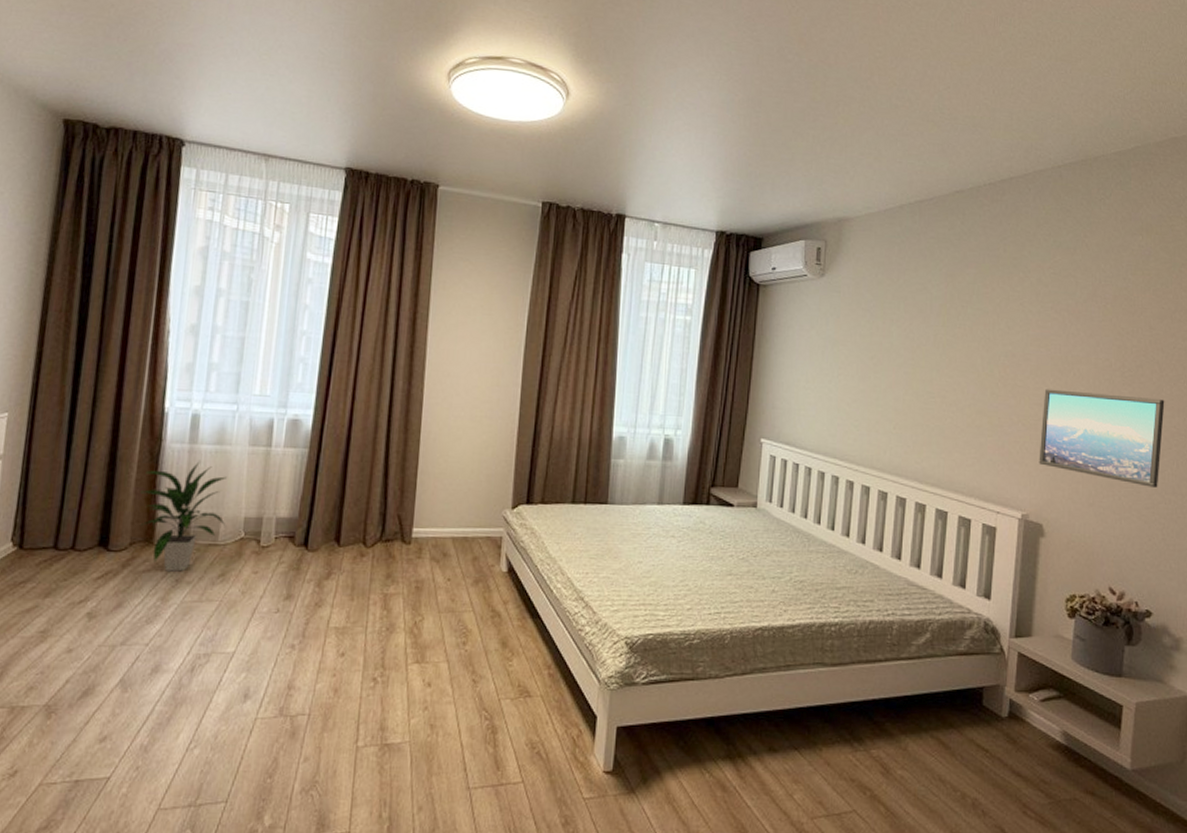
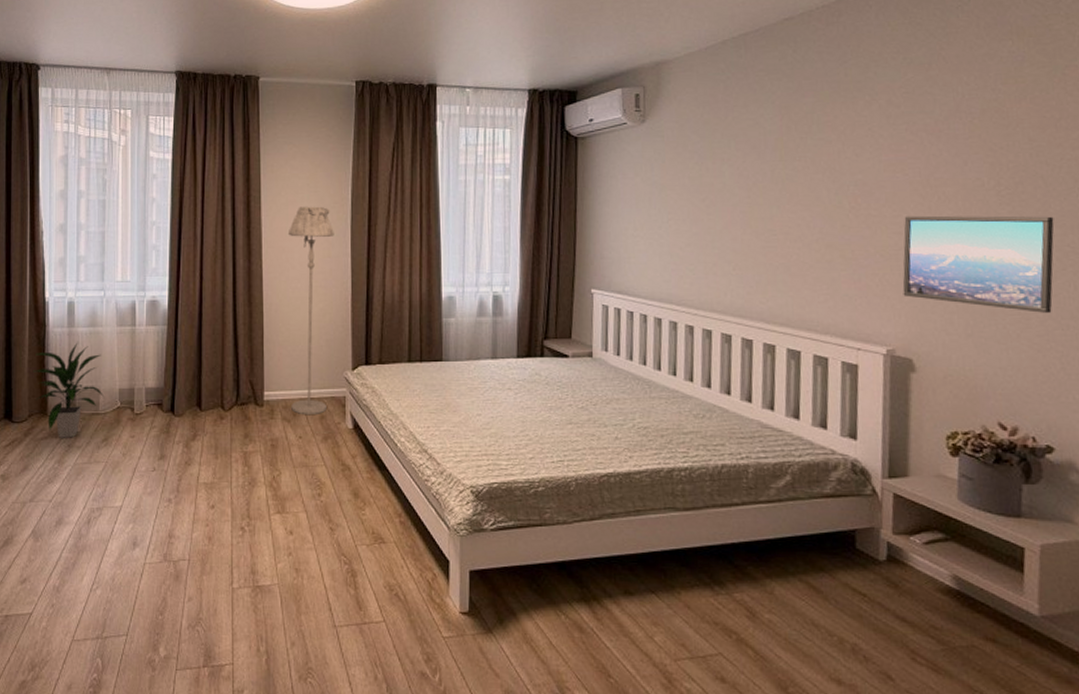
floor lamp: none [442,329,506,556] -> present [287,206,334,416]

